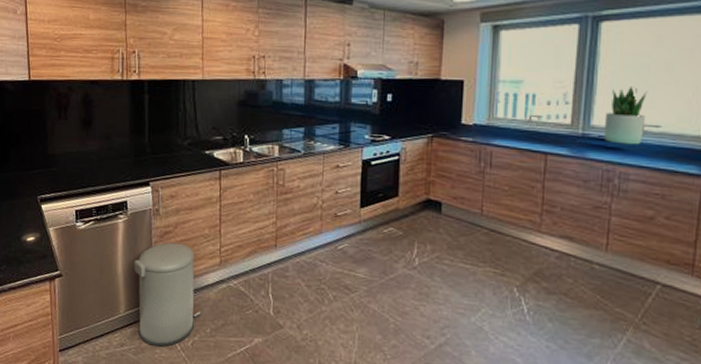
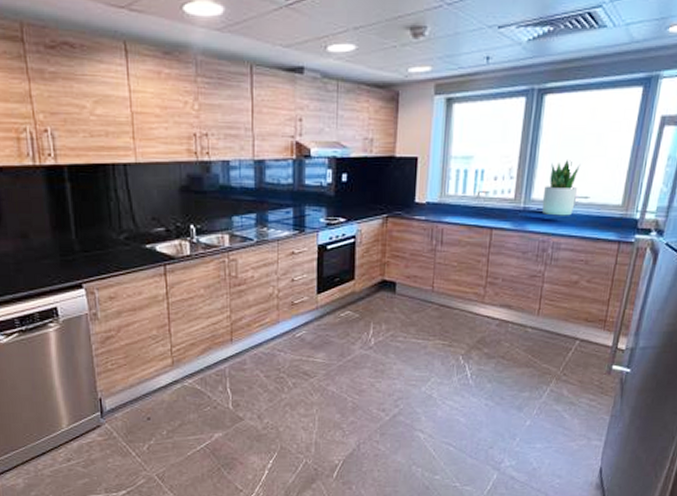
pedal bin: present [134,242,201,347] -> none [73,348,155,456]

